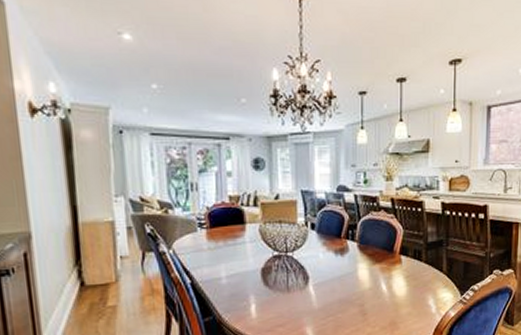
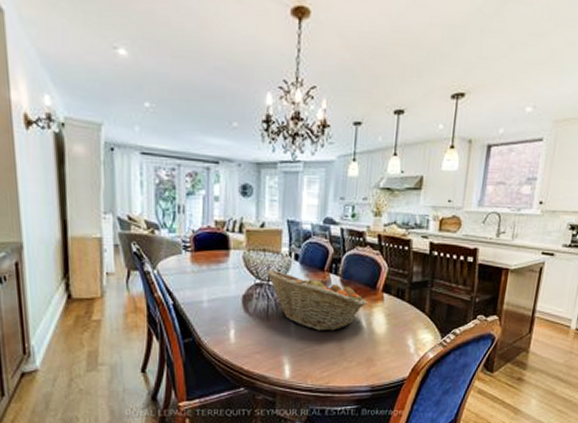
fruit basket: none [282,240,385,298] -> present [265,270,367,331]

